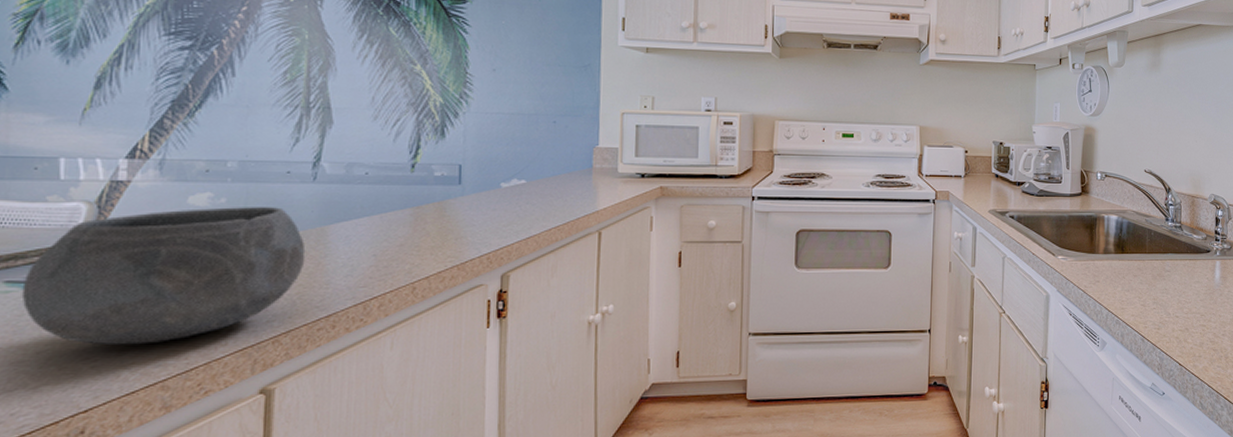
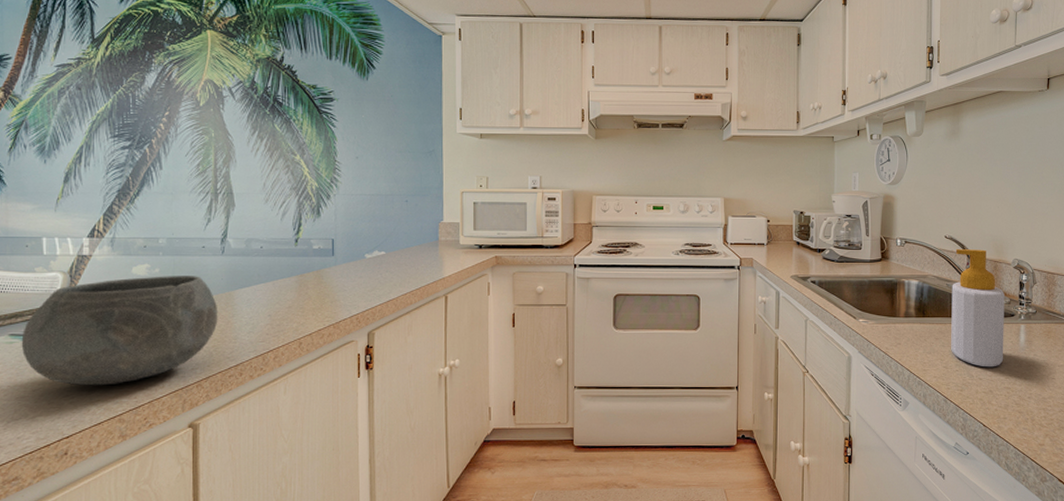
soap bottle: none [1149,183,1201,305] -> present [951,248,1005,368]

